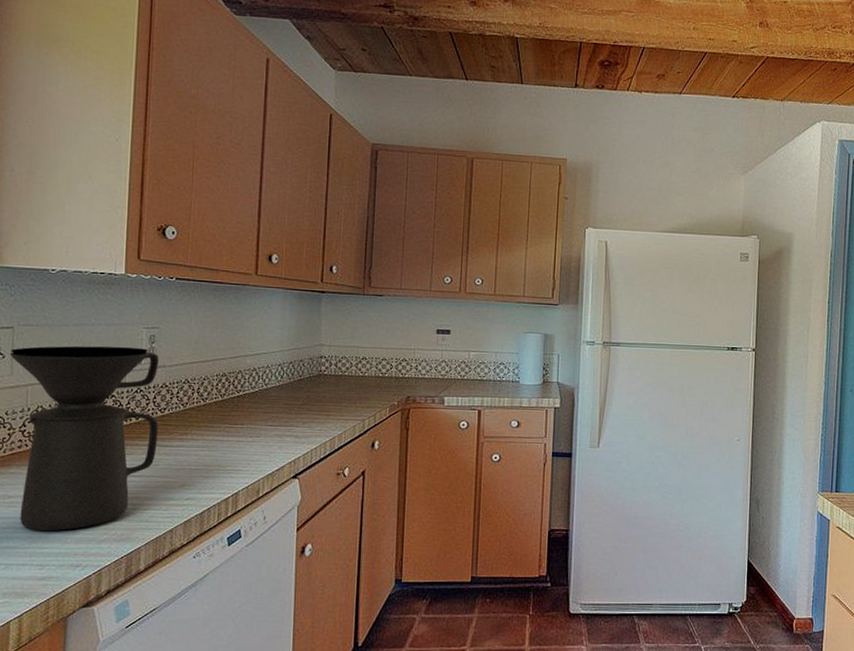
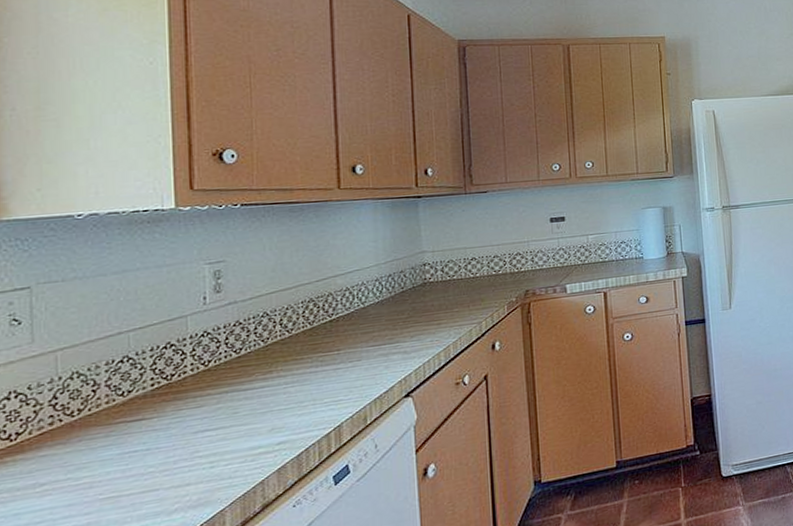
coffee maker: present [9,345,159,531] -> none [27,286,235,518]

